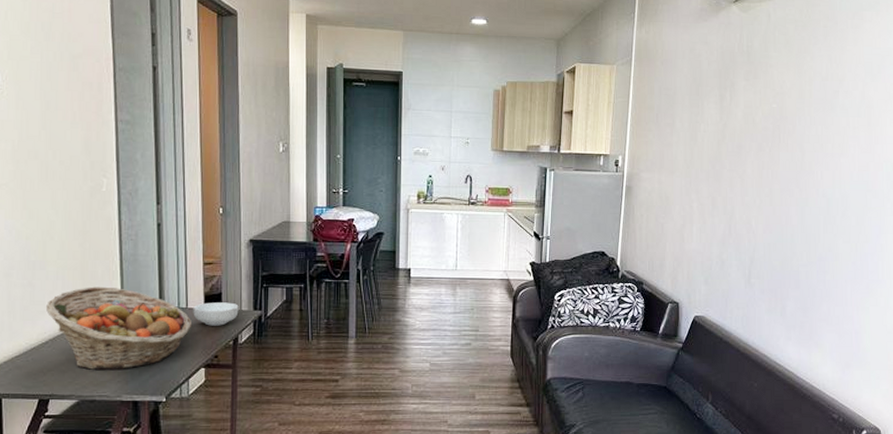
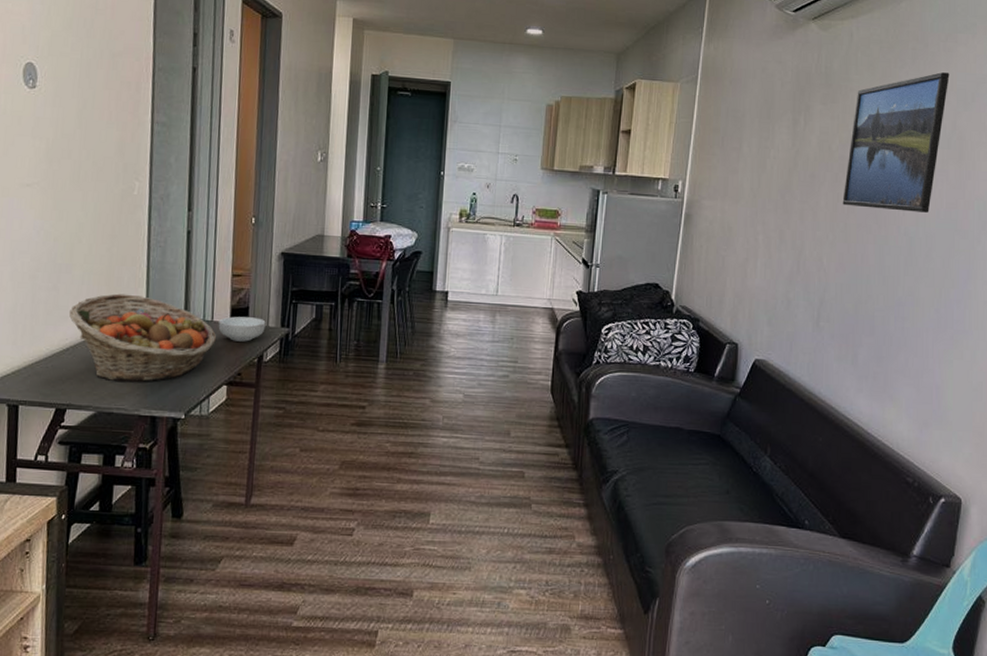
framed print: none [767,47,858,175] -> present [842,72,950,213]

